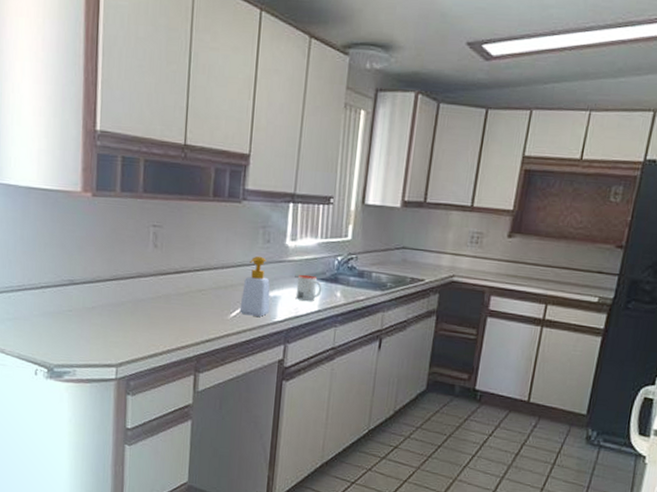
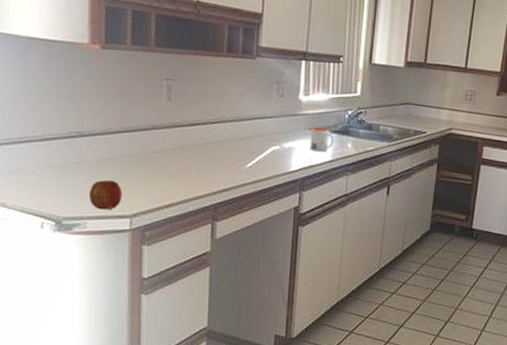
fruit: none [79,328,110,359] -> present [89,179,123,210]
soap bottle: present [239,256,270,317] -> none [255,109,285,167]

